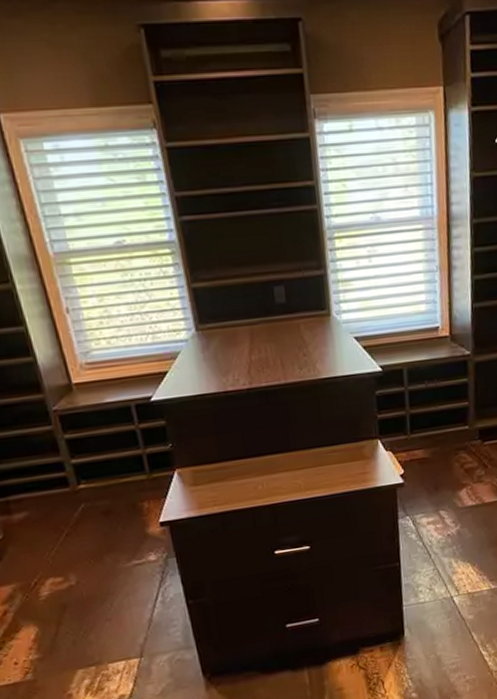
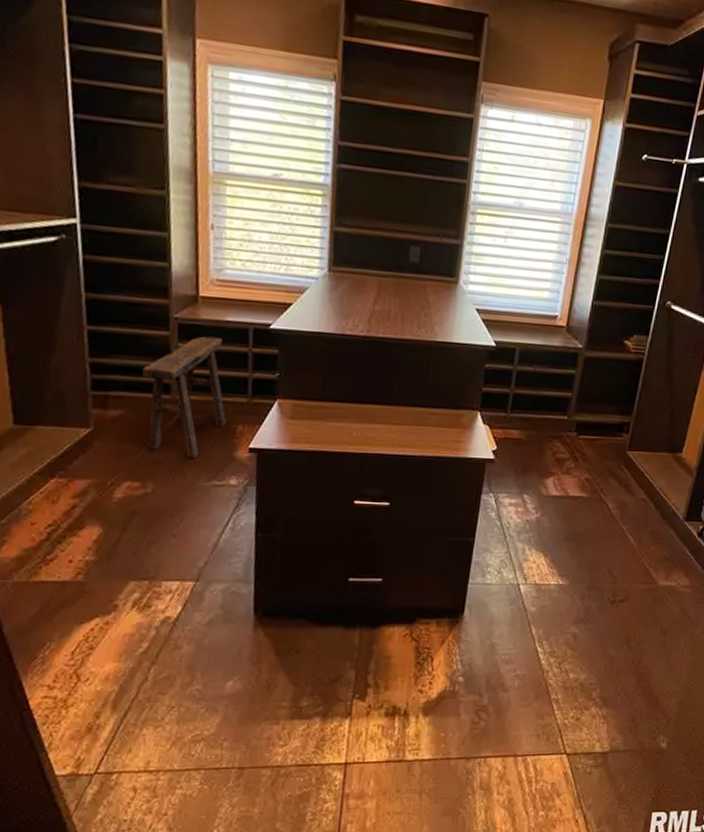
stool: none [35,420,131,545] -> present [142,336,226,459]

